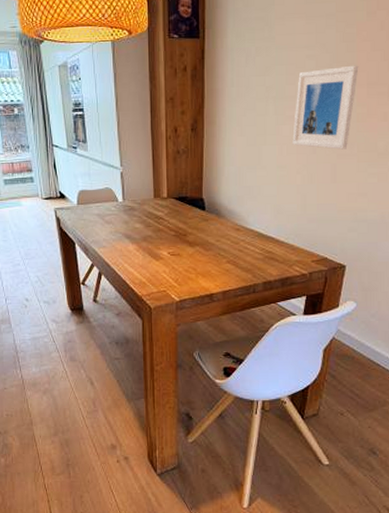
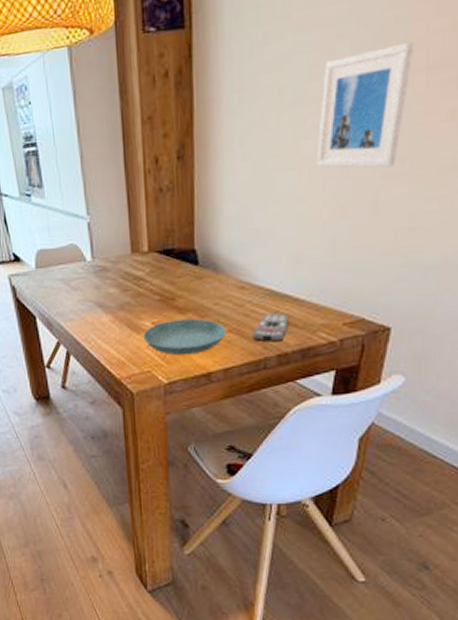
saucer: none [161,251,225,279] -> present [143,319,226,356]
remote control: none [244,250,272,272] -> present [252,313,289,342]

